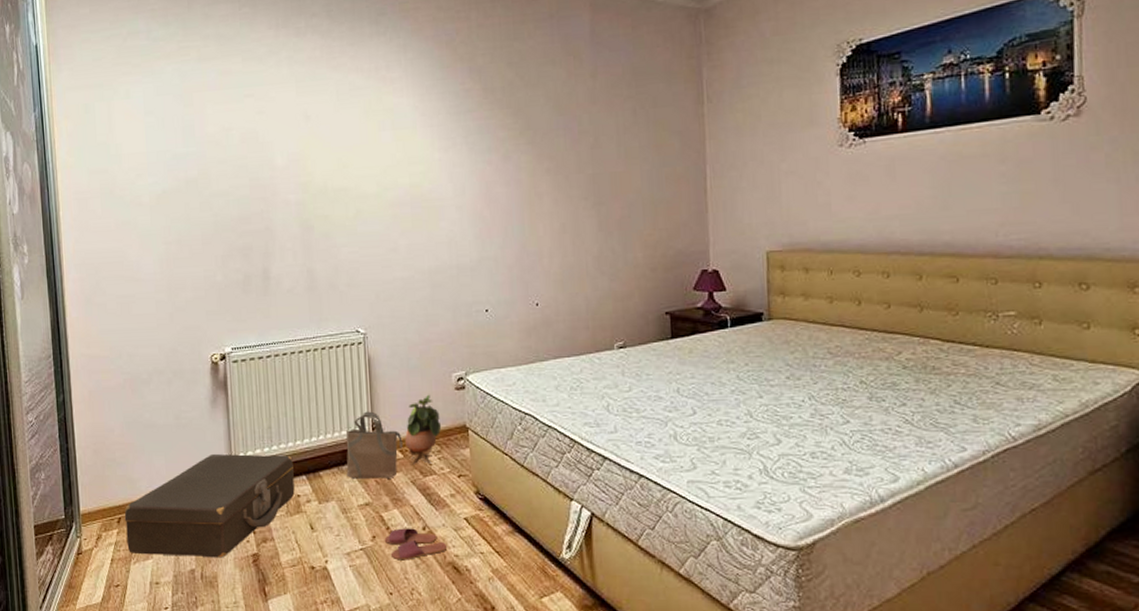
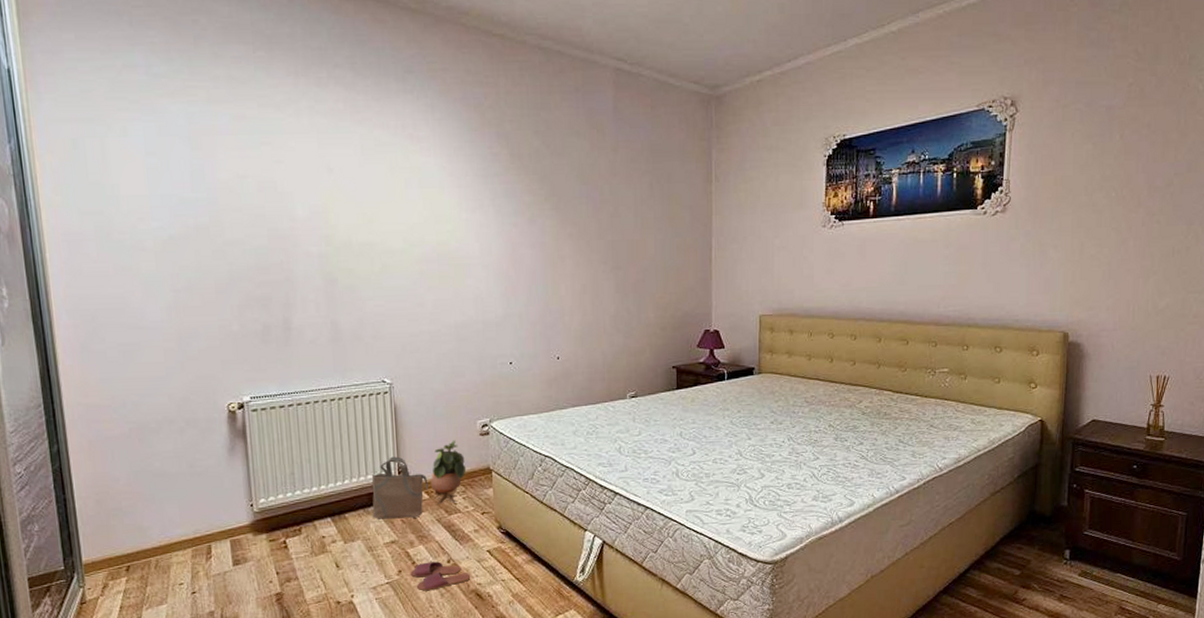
suitcase: present [124,454,295,558] -> none [133,499,320,601]

